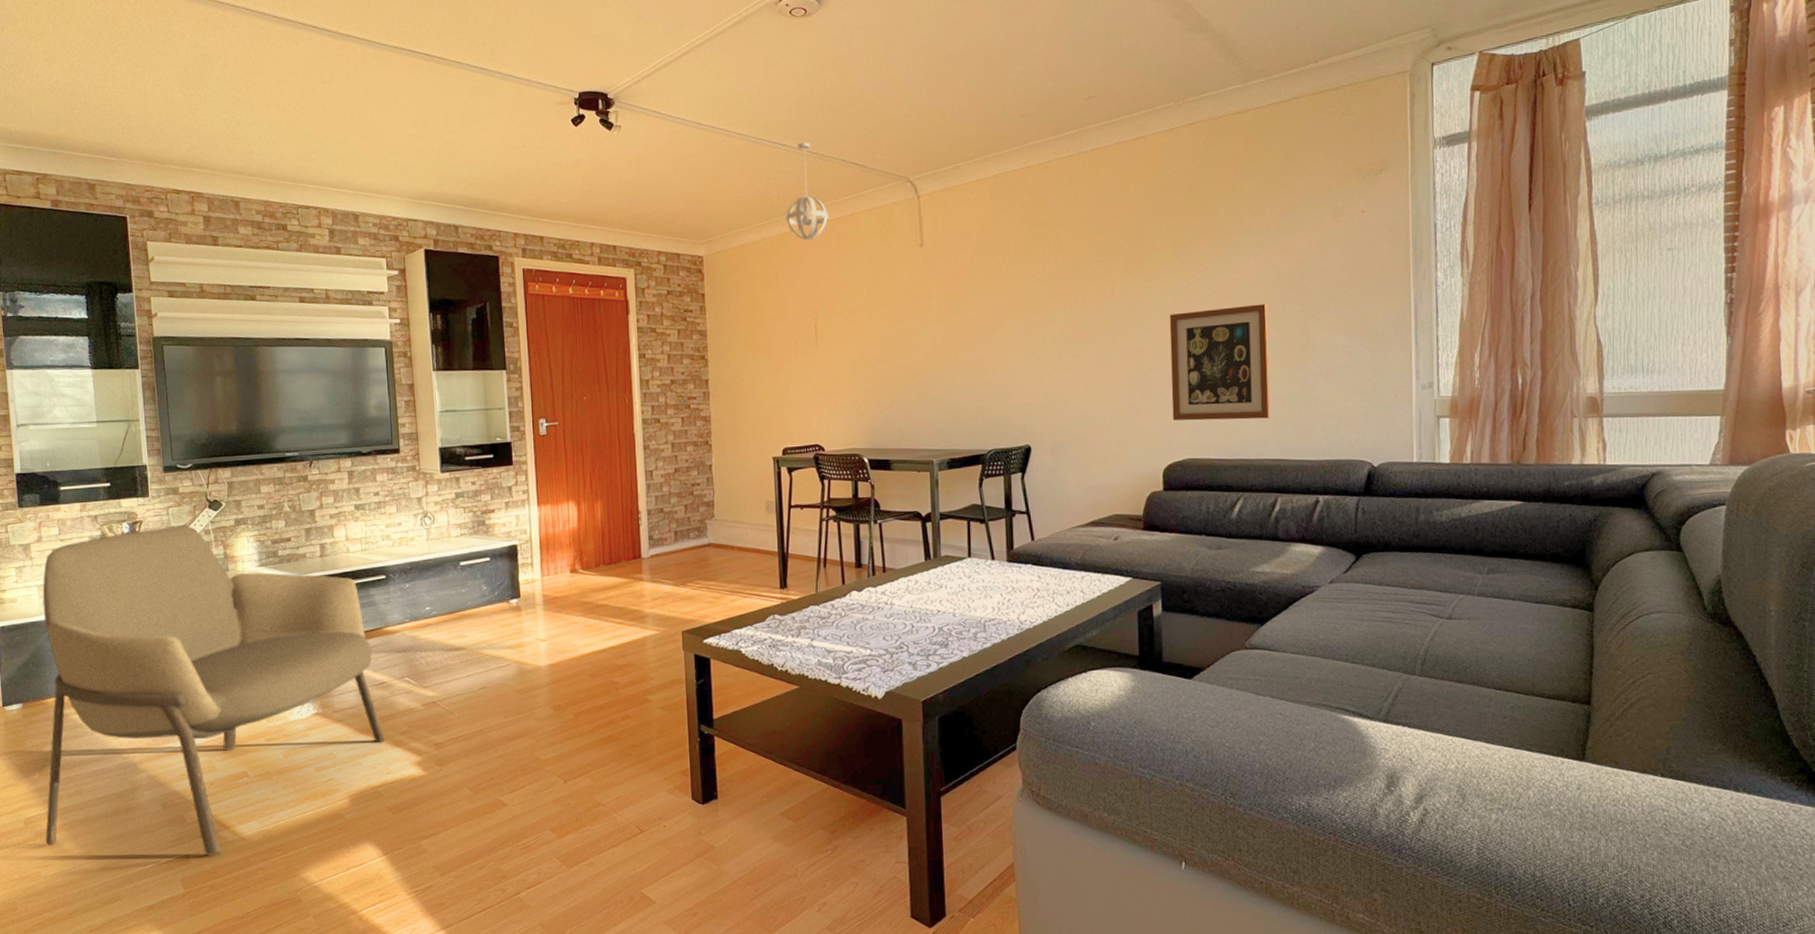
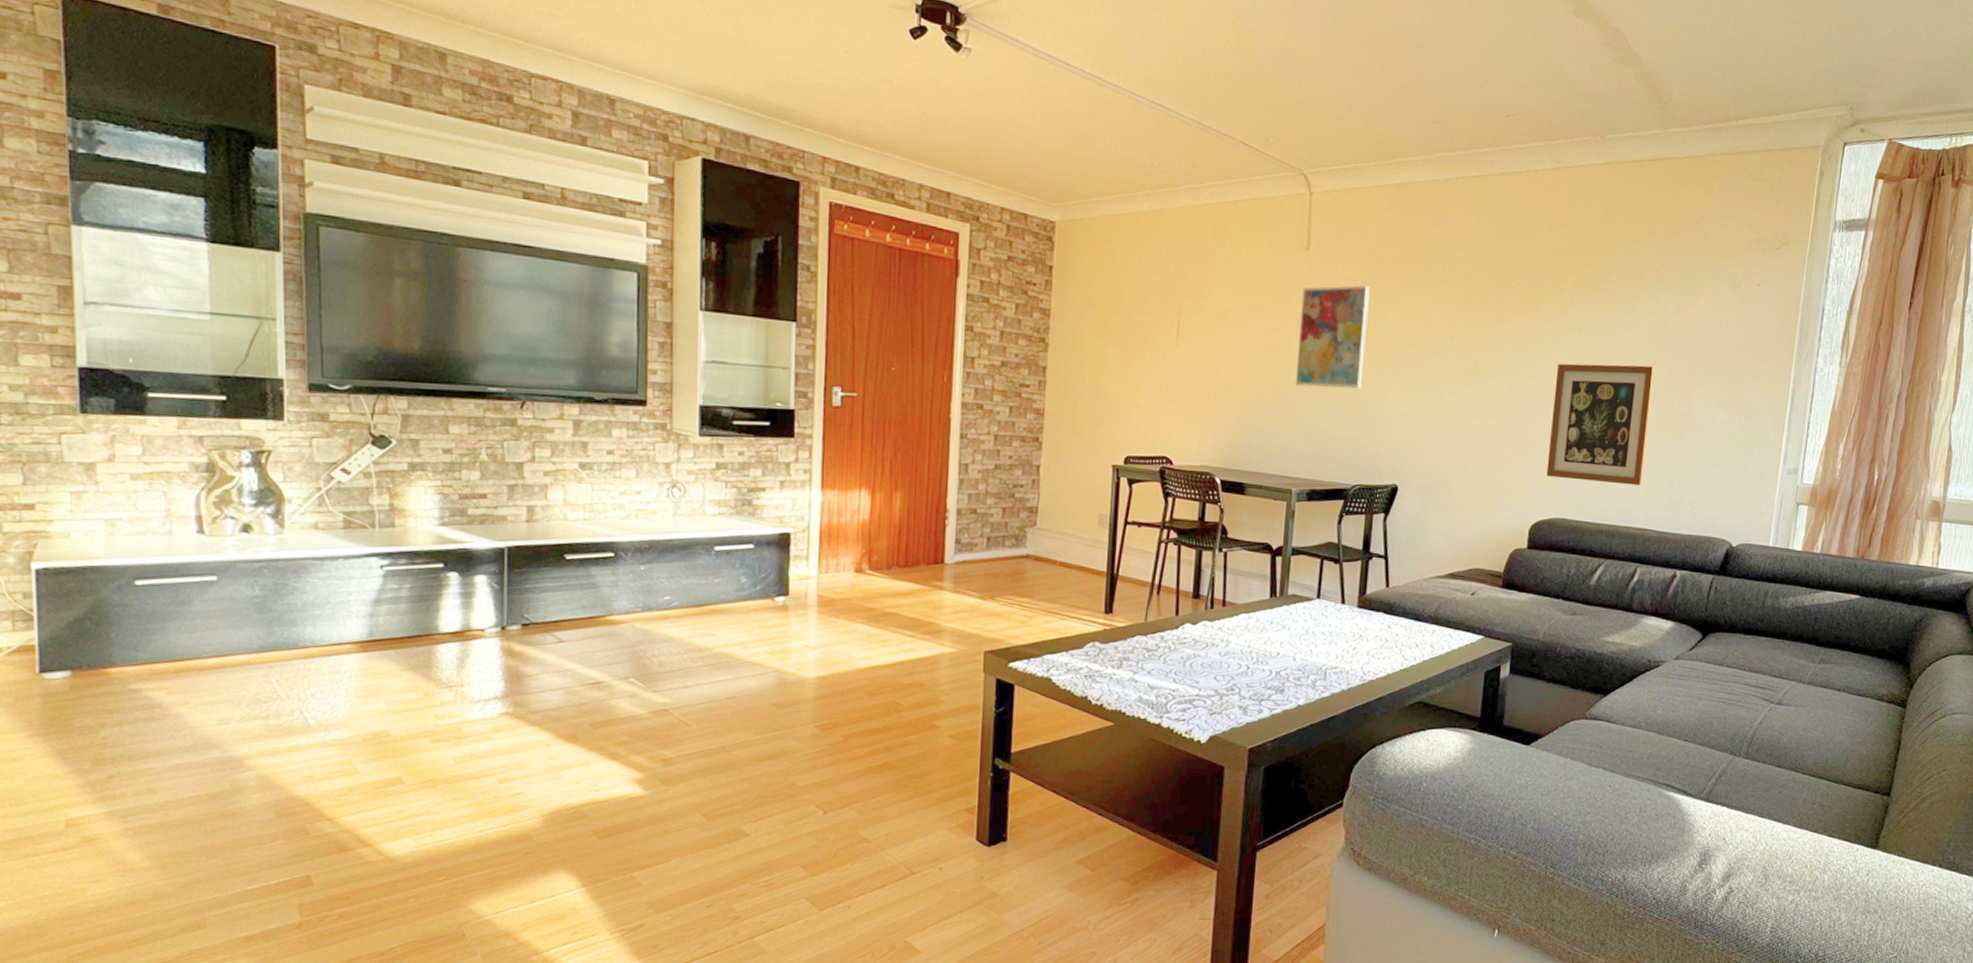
armchair: present [42,526,386,855] -> none [96,462,597,877]
pendant light: present [786,142,829,240] -> none [1158,108,1208,223]
wall art: none [921,270,985,367] -> present [1295,285,1370,389]

